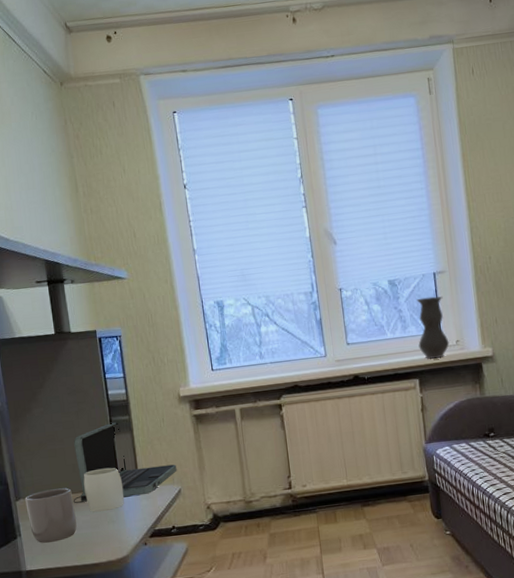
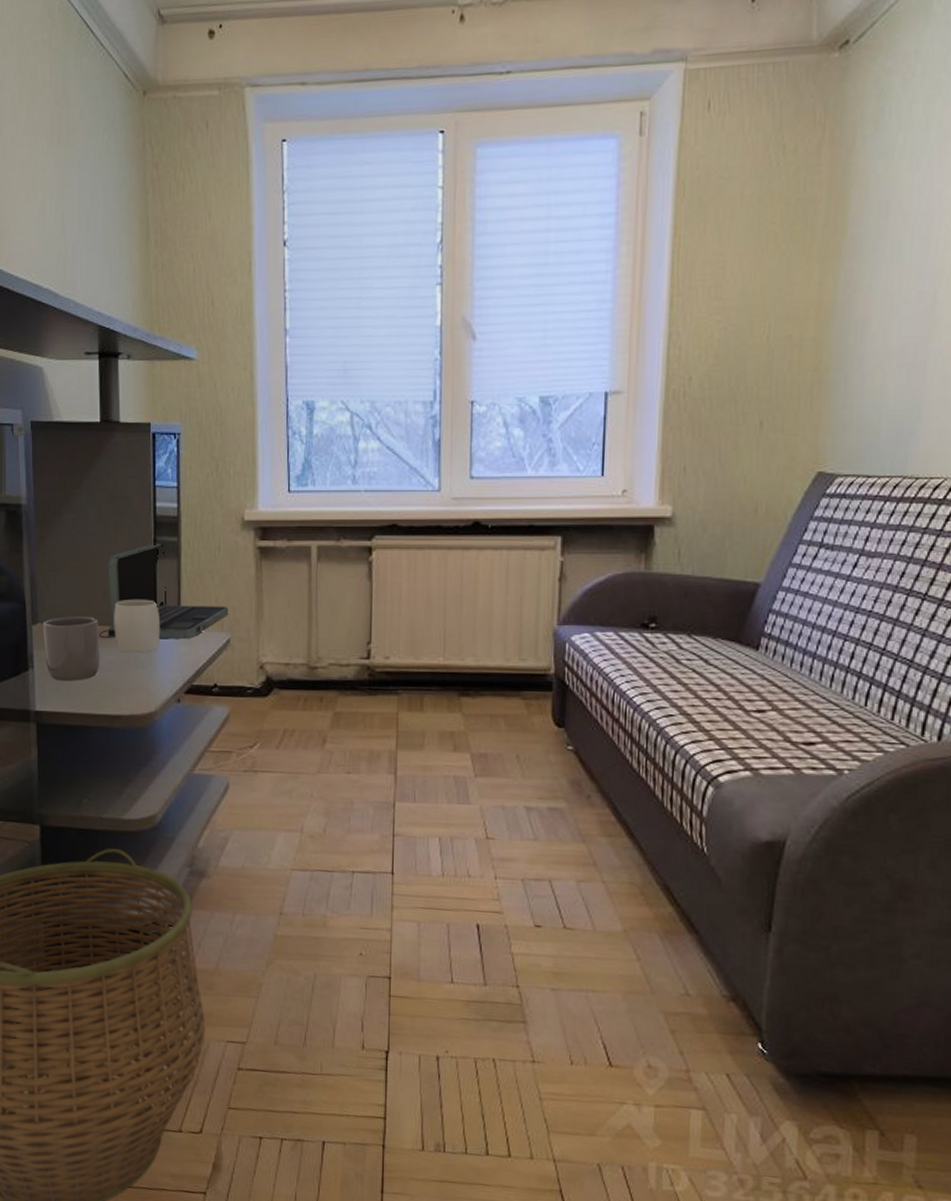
vase: present [416,296,450,359] -> none [568,425,613,511]

